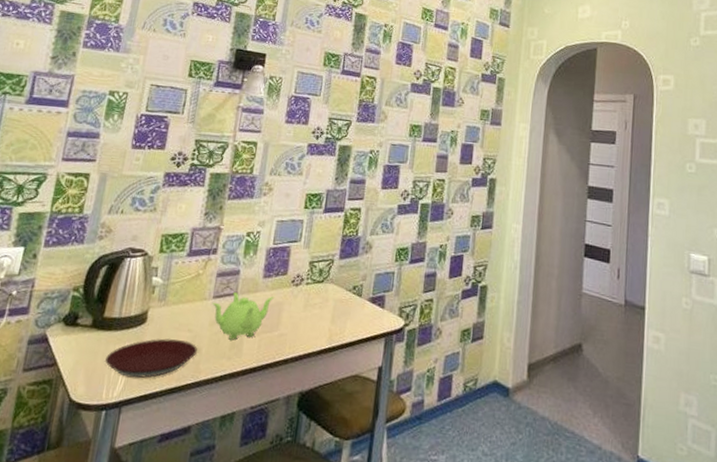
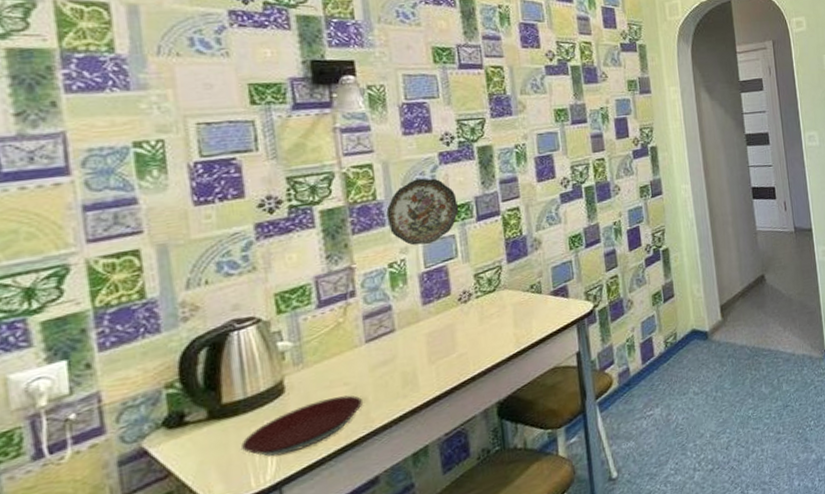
teapot: present [212,292,275,340] -> none [366,320,443,378]
decorative plate: none [255,163,313,223] -> present [386,178,459,246]

